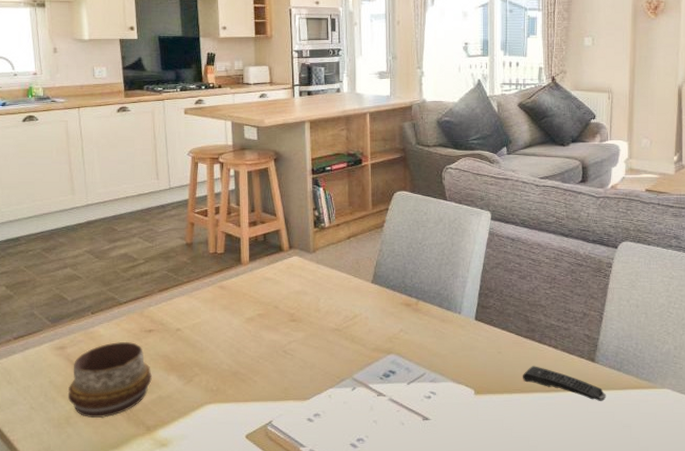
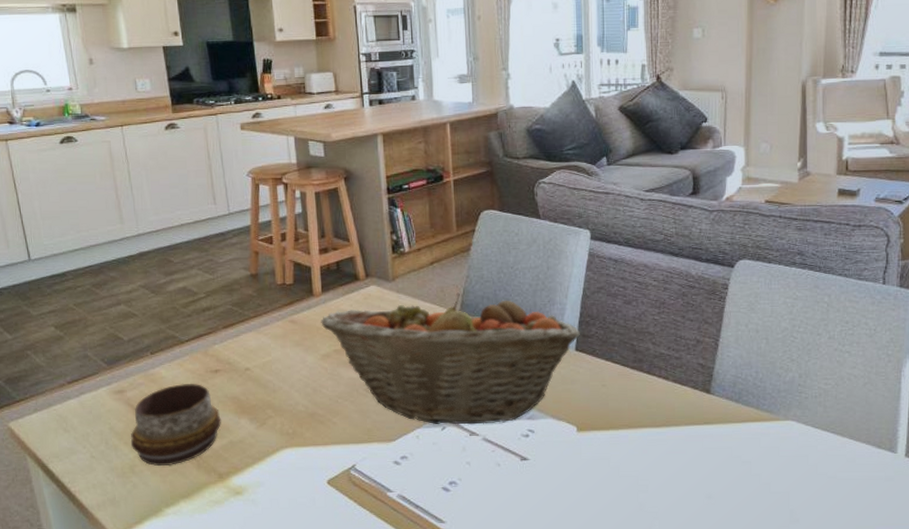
fruit basket: none [247,264,479,386] -> present [321,292,580,425]
remote control: present [523,366,607,401] -> none [630,399,724,436]

